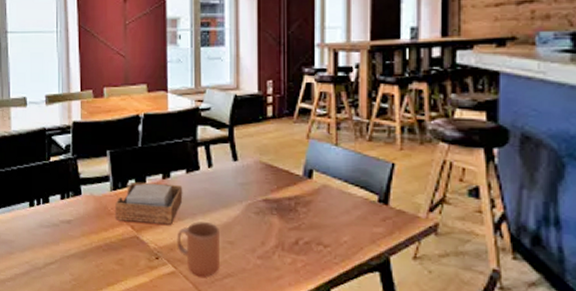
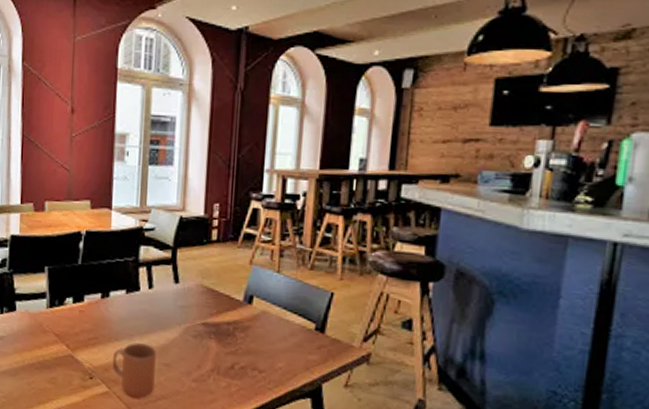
napkin holder: present [114,182,183,225] -> none [49,300,122,345]

